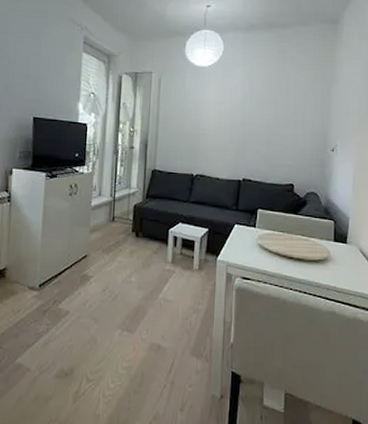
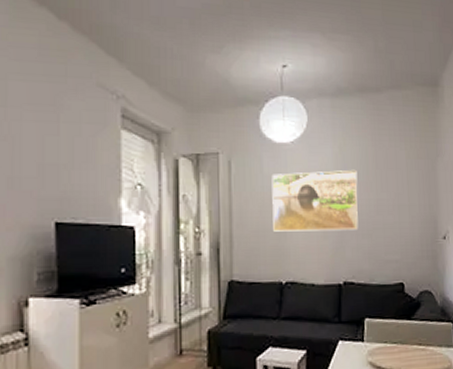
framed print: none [189,90,261,139] -> present [271,169,358,232]

